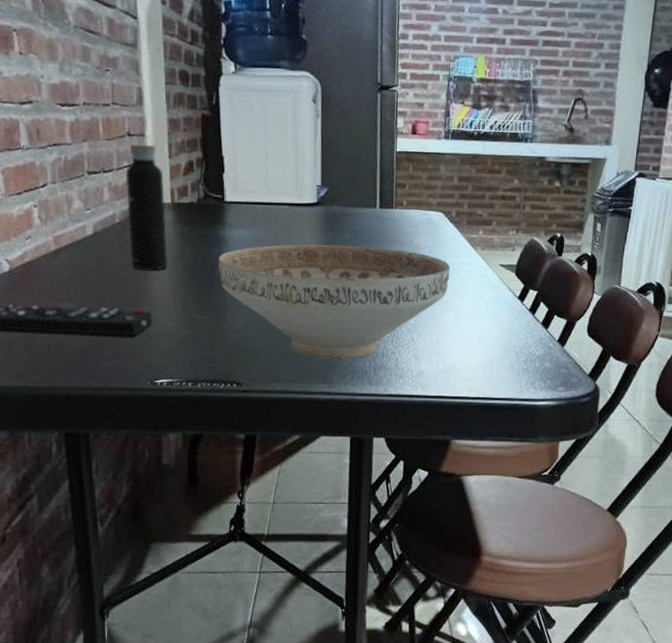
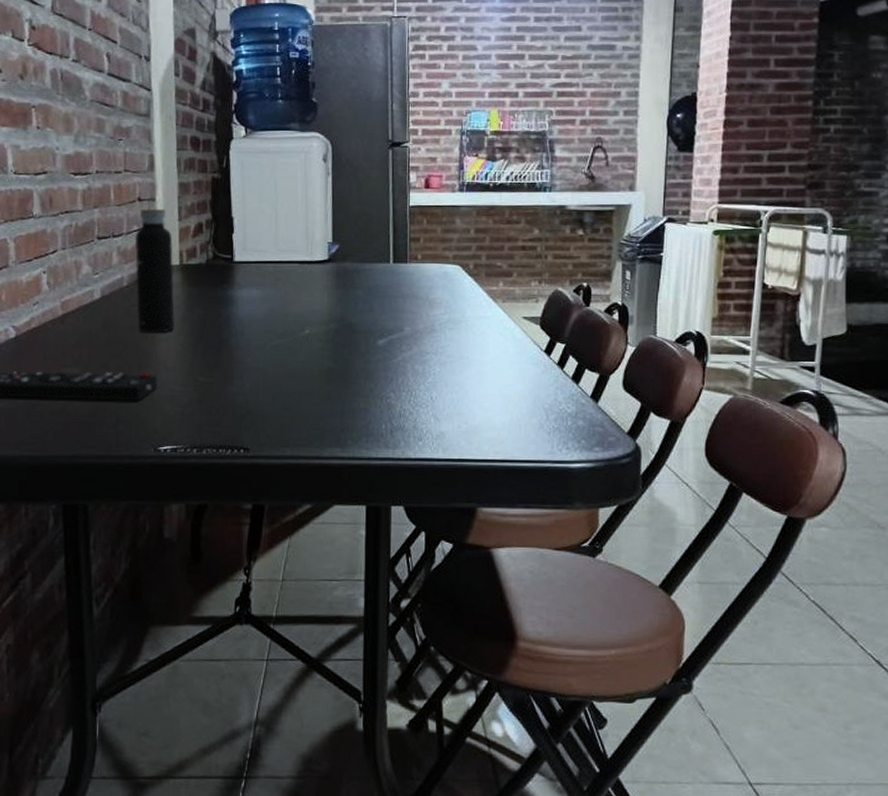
decorative bowl: present [218,244,451,360] -> none [226,301,470,422]

